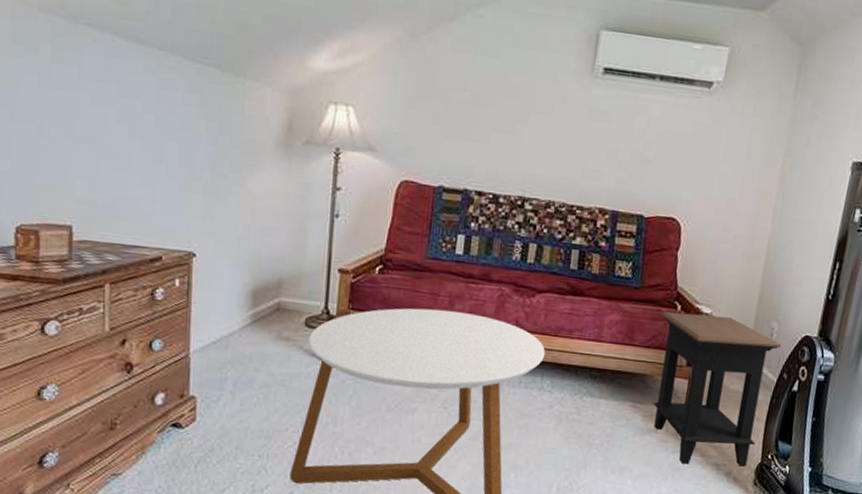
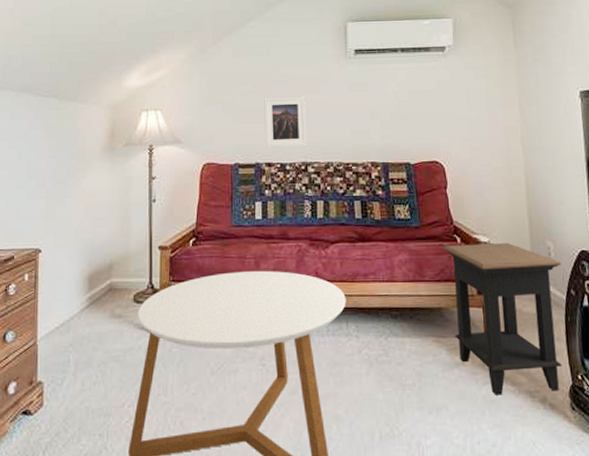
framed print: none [477,111,535,179] -> present [264,96,307,148]

